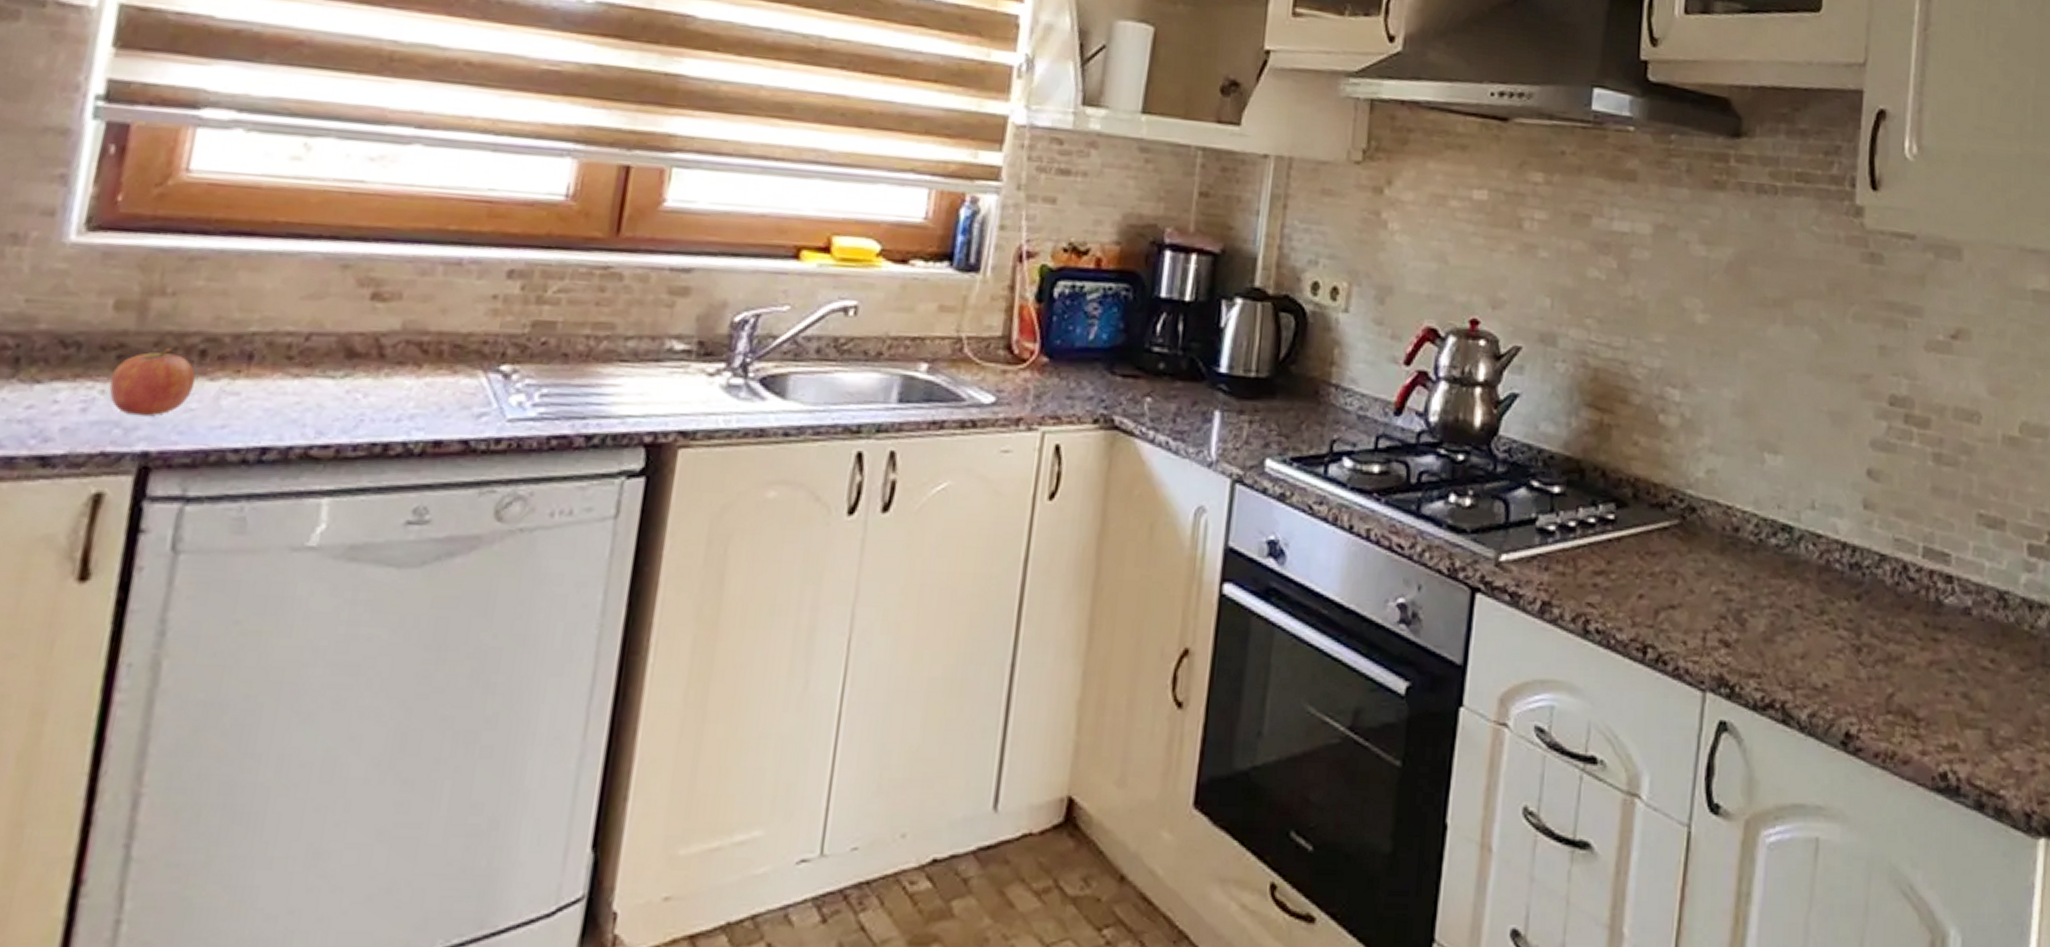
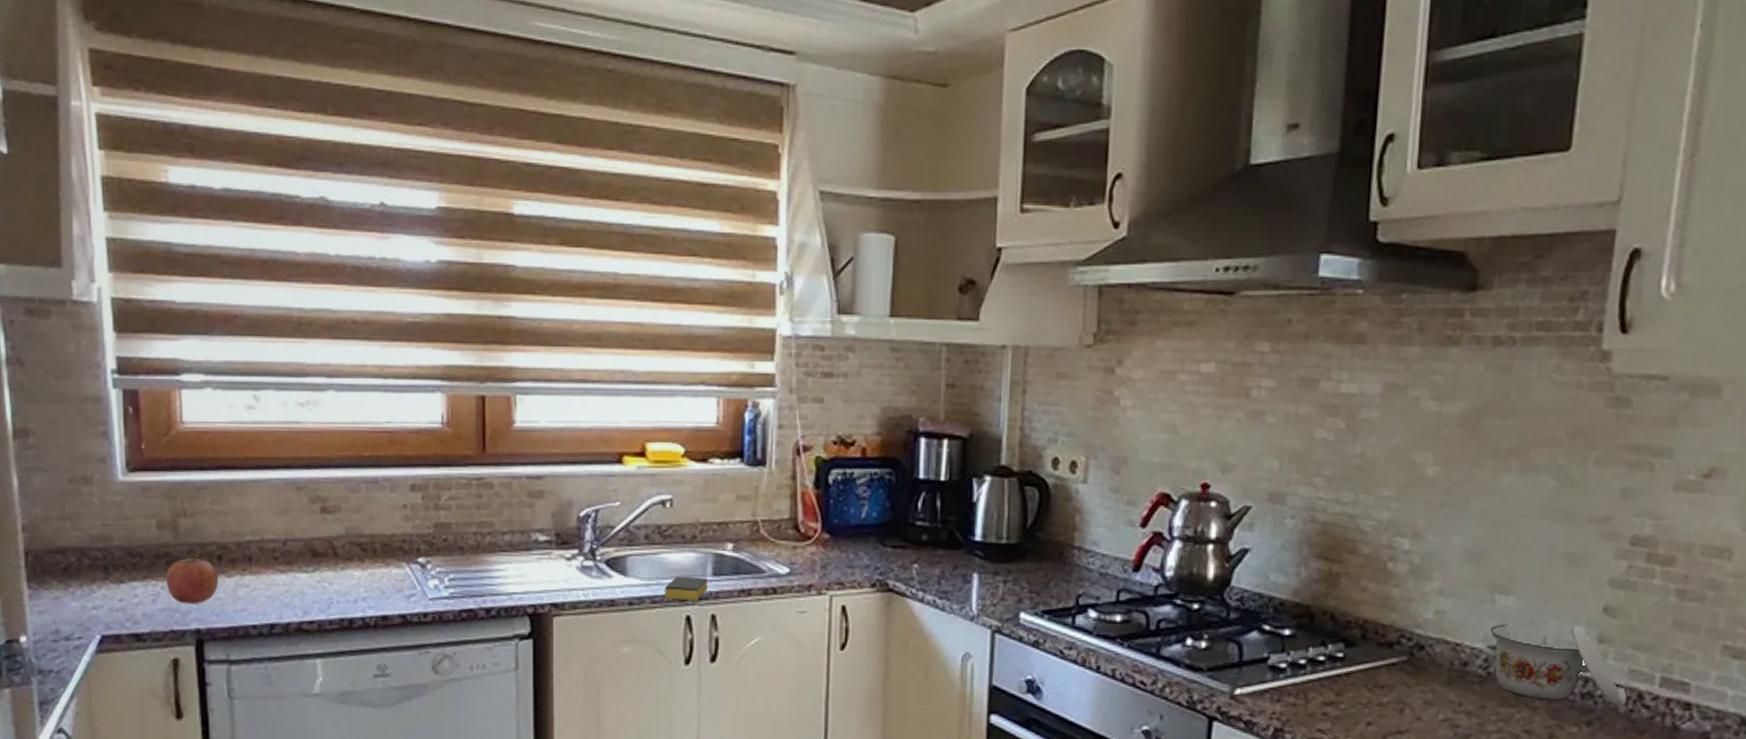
sponge: none [832,401,891,433] -> present [665,576,708,601]
cooking pot: none [1752,486,1893,581] -> present [1481,624,1627,708]

